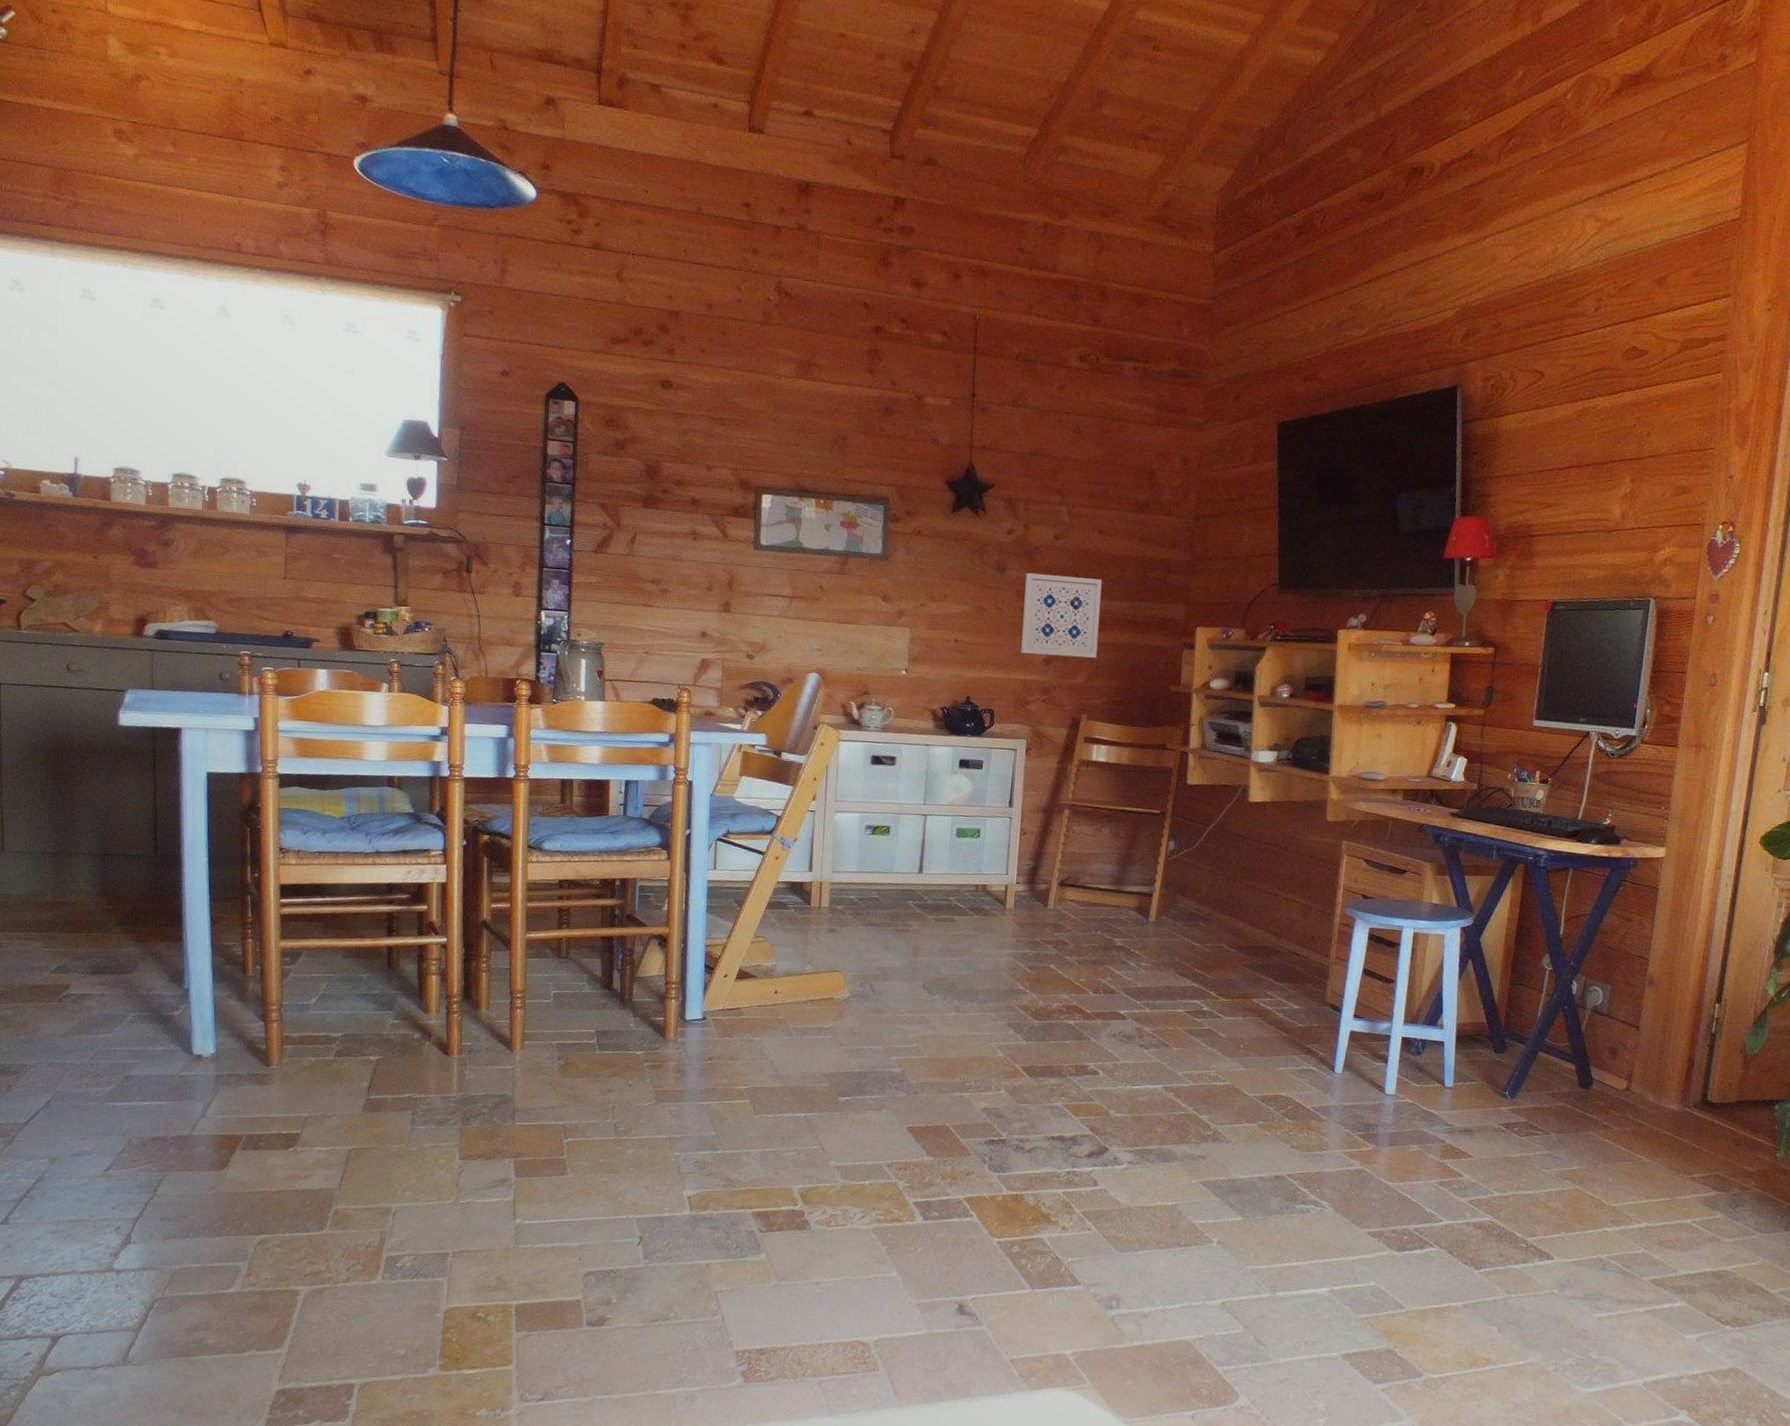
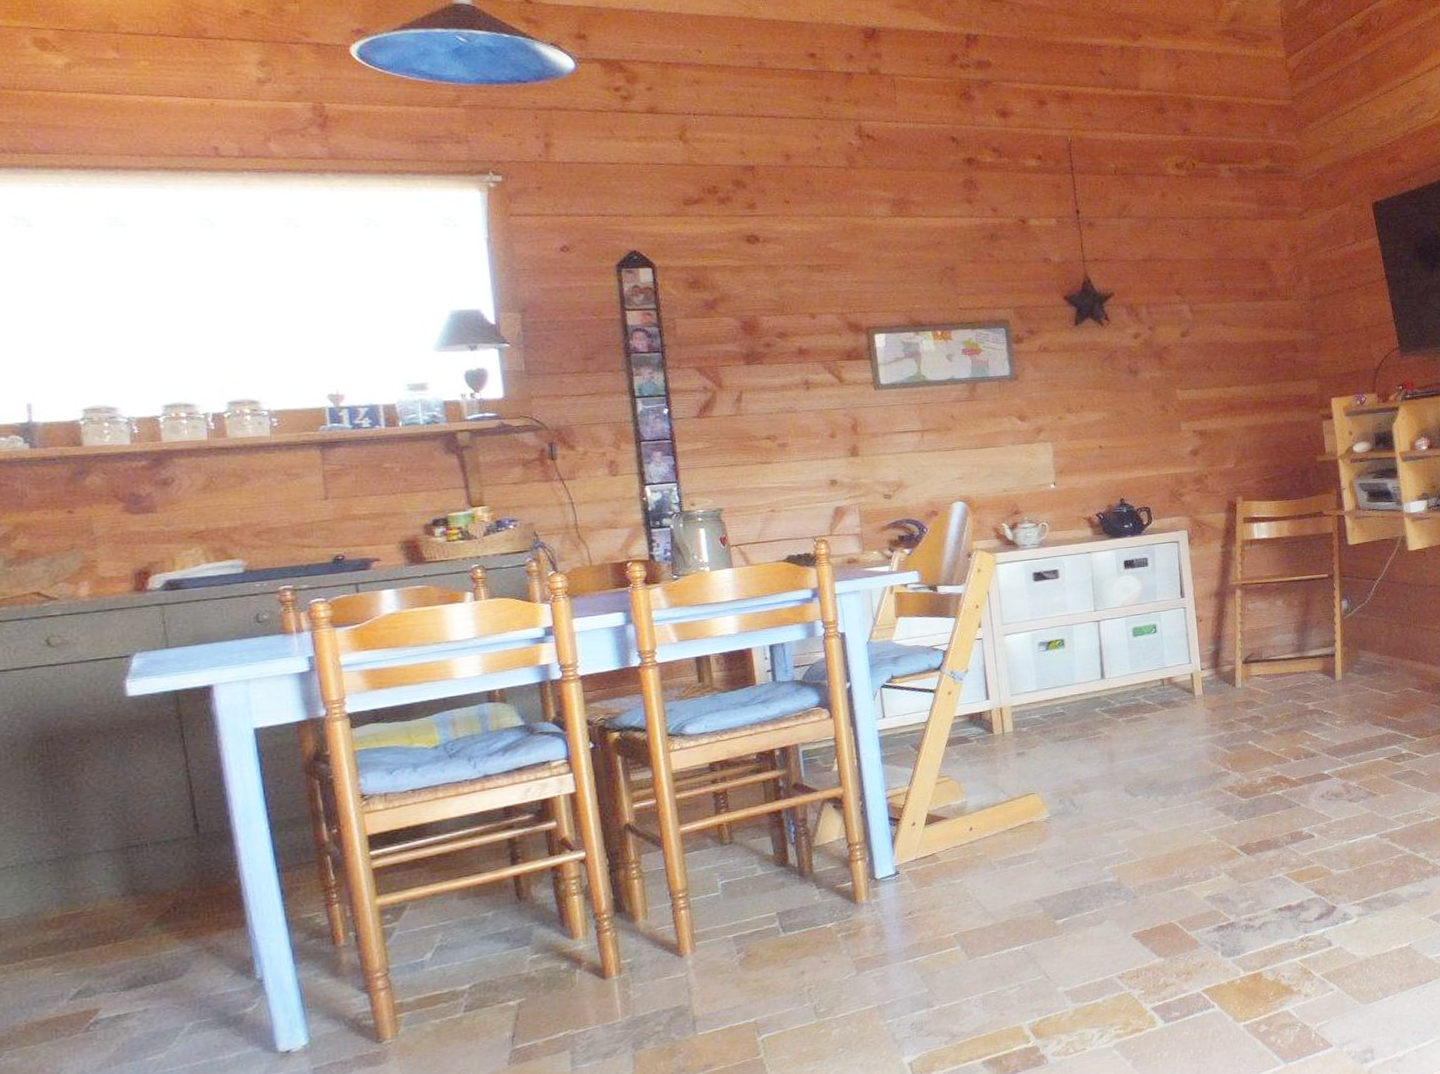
wall art: present [1021,572,1102,658] -> none [1158,368,1242,449]

